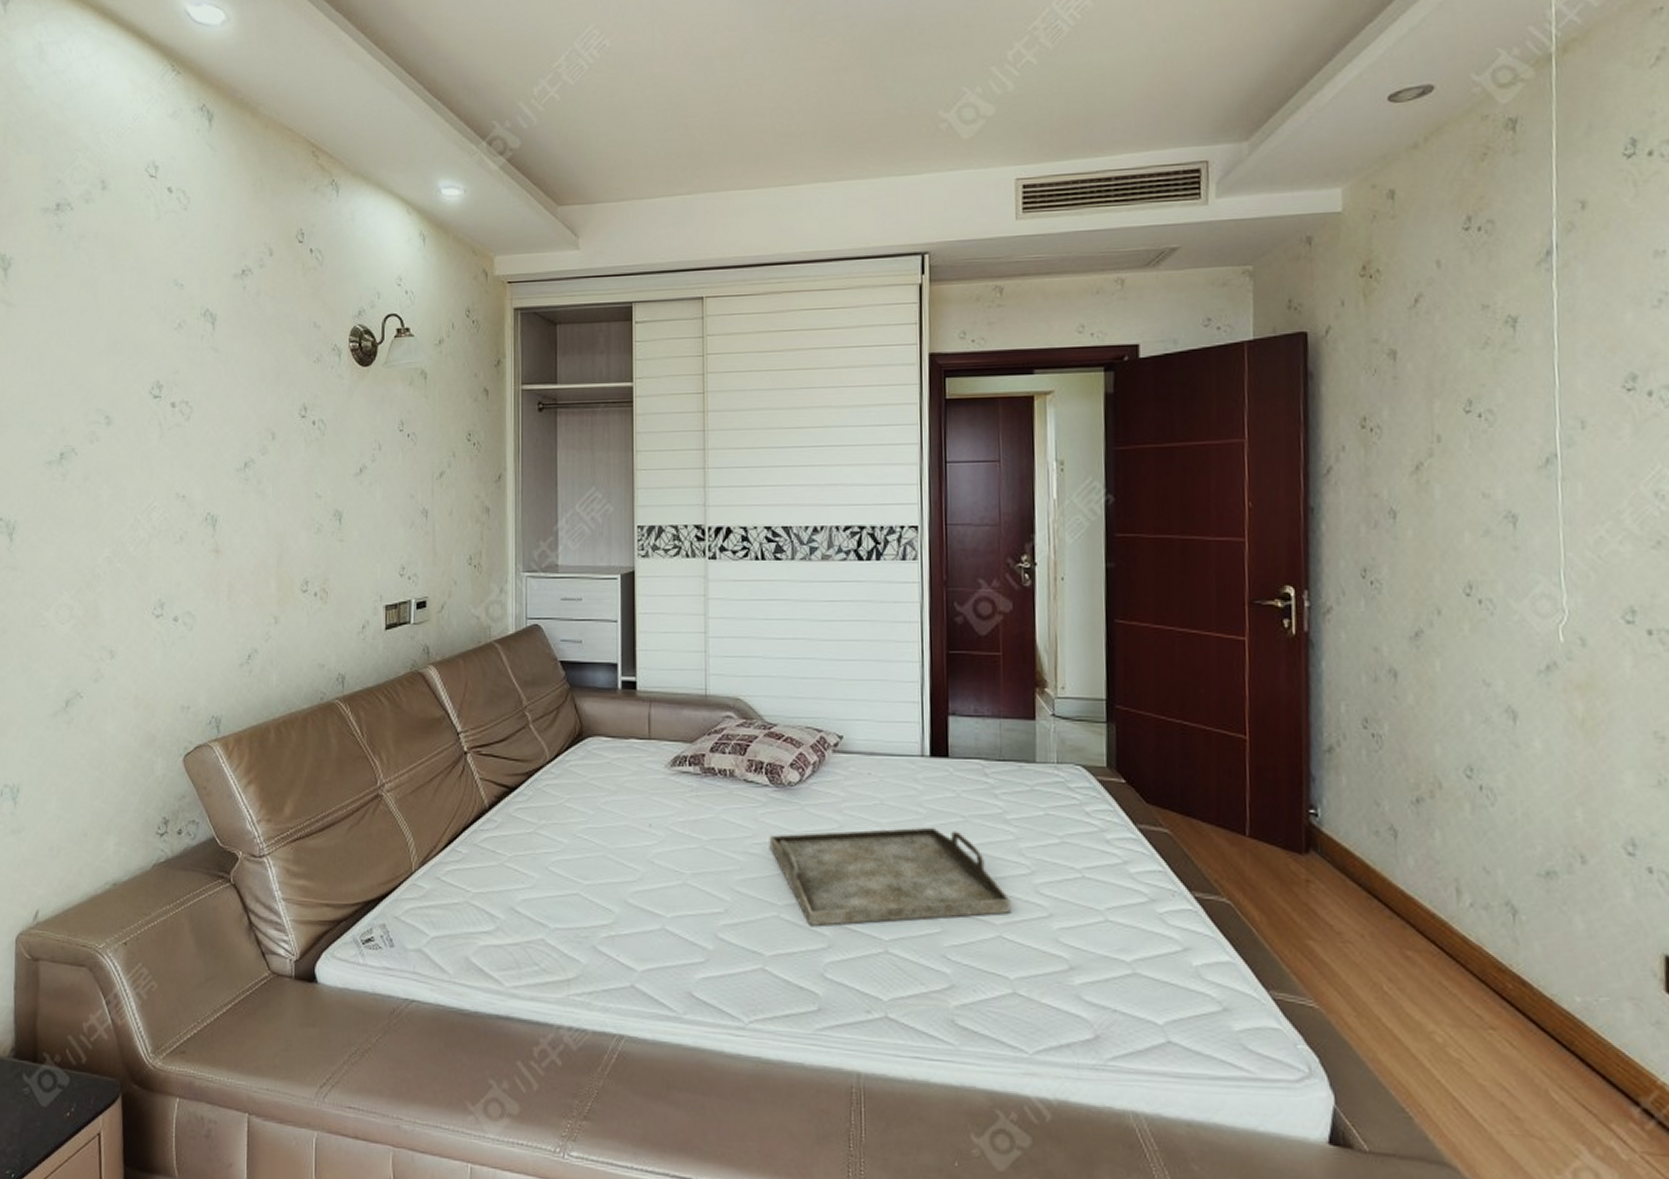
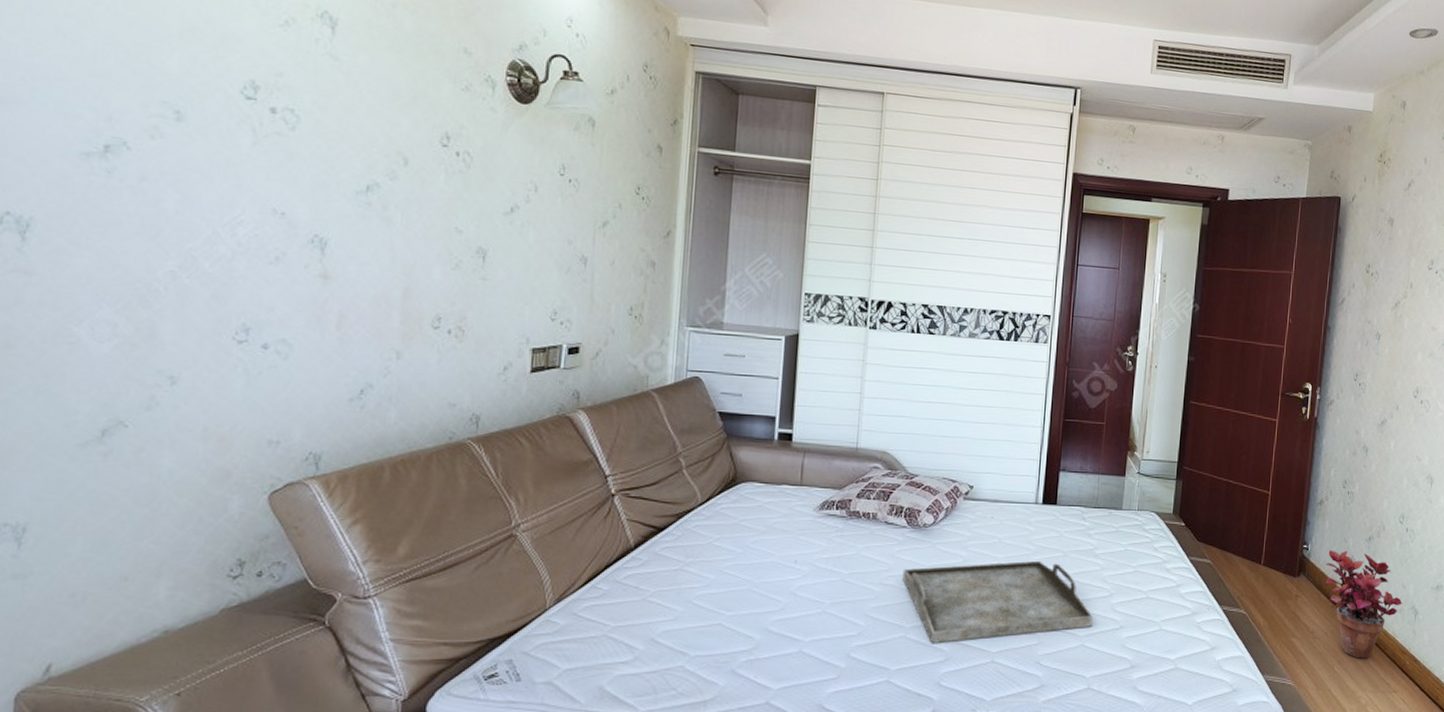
potted plant: none [1350,817,1490,976] -> present [1325,550,1403,659]

